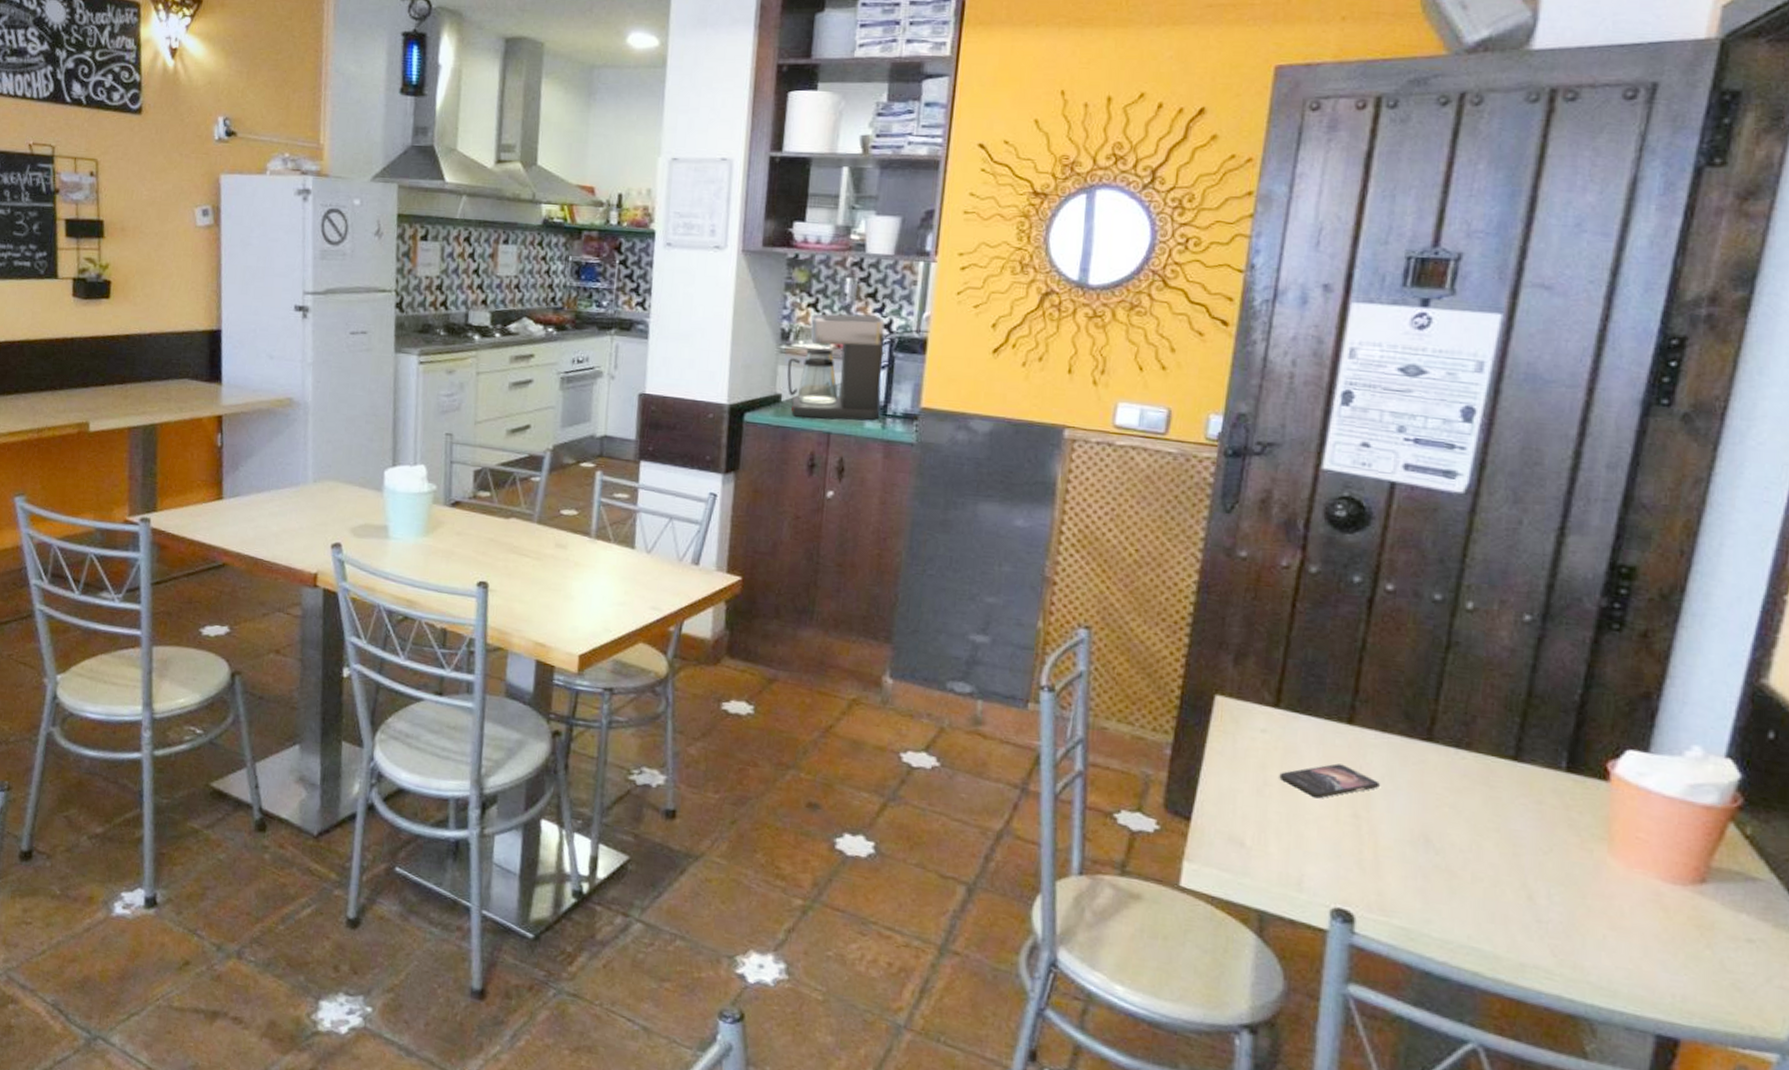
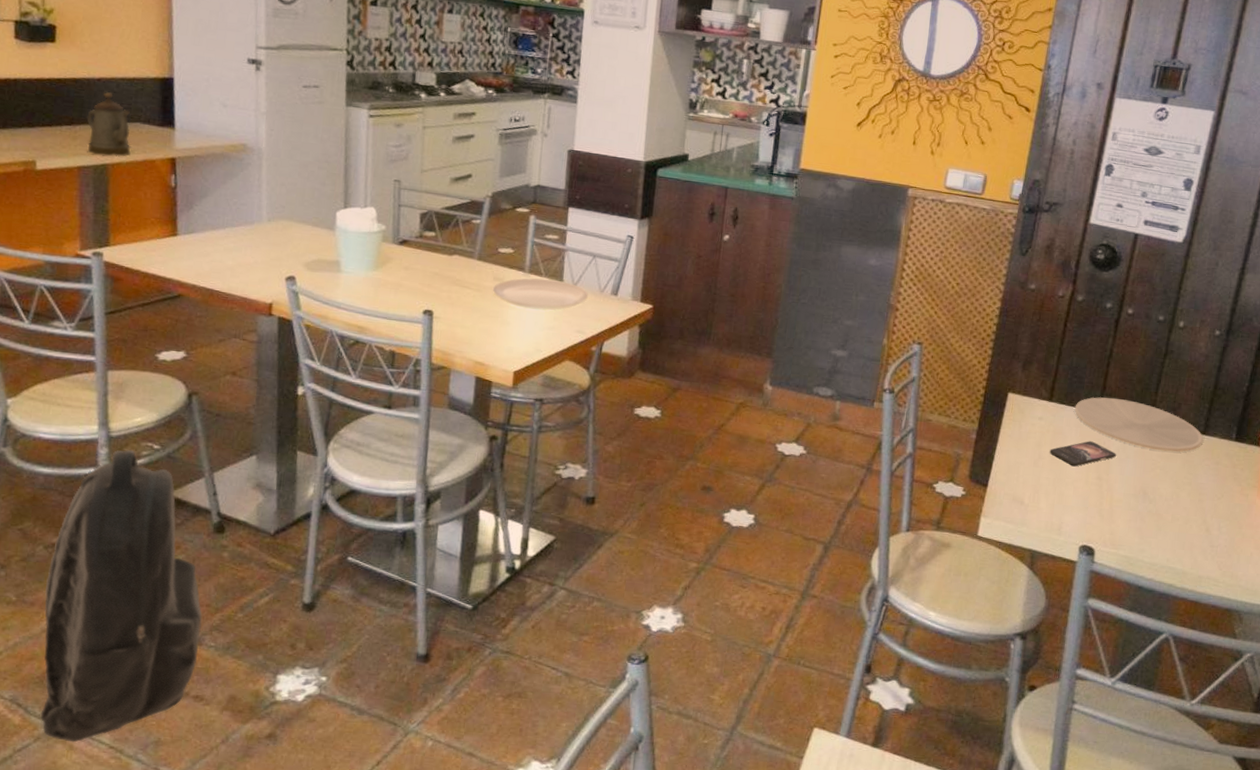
backpack: none [80,734,242,1059] -> present [40,450,202,743]
coffee pot: none [137,348,180,416] -> present [87,92,132,157]
plate: none [554,544,664,583] -> present [492,278,588,311]
coffee maker: present [787,313,885,420] -> none [693,88,774,178]
plate: none [1313,703,1515,784] -> present [1074,397,1204,452]

